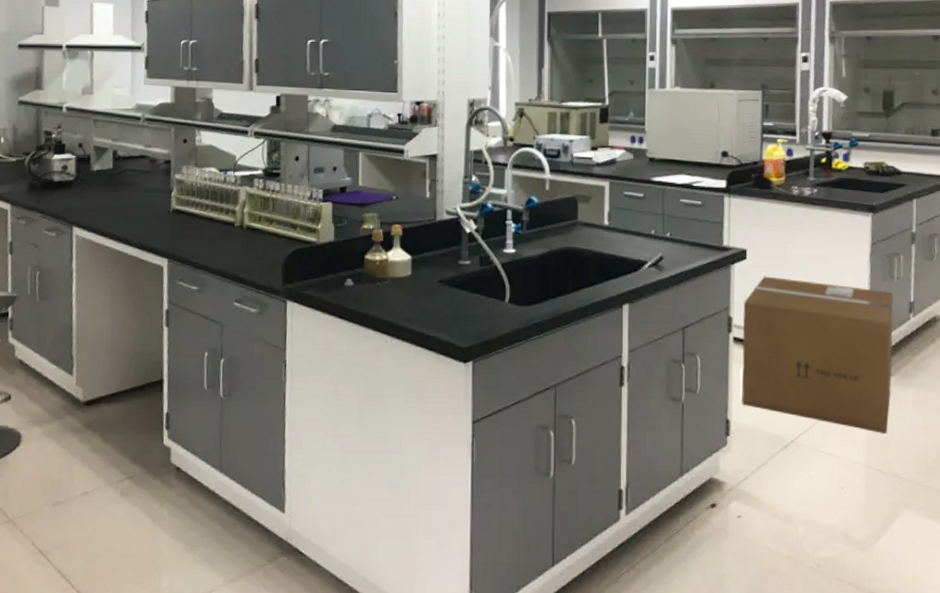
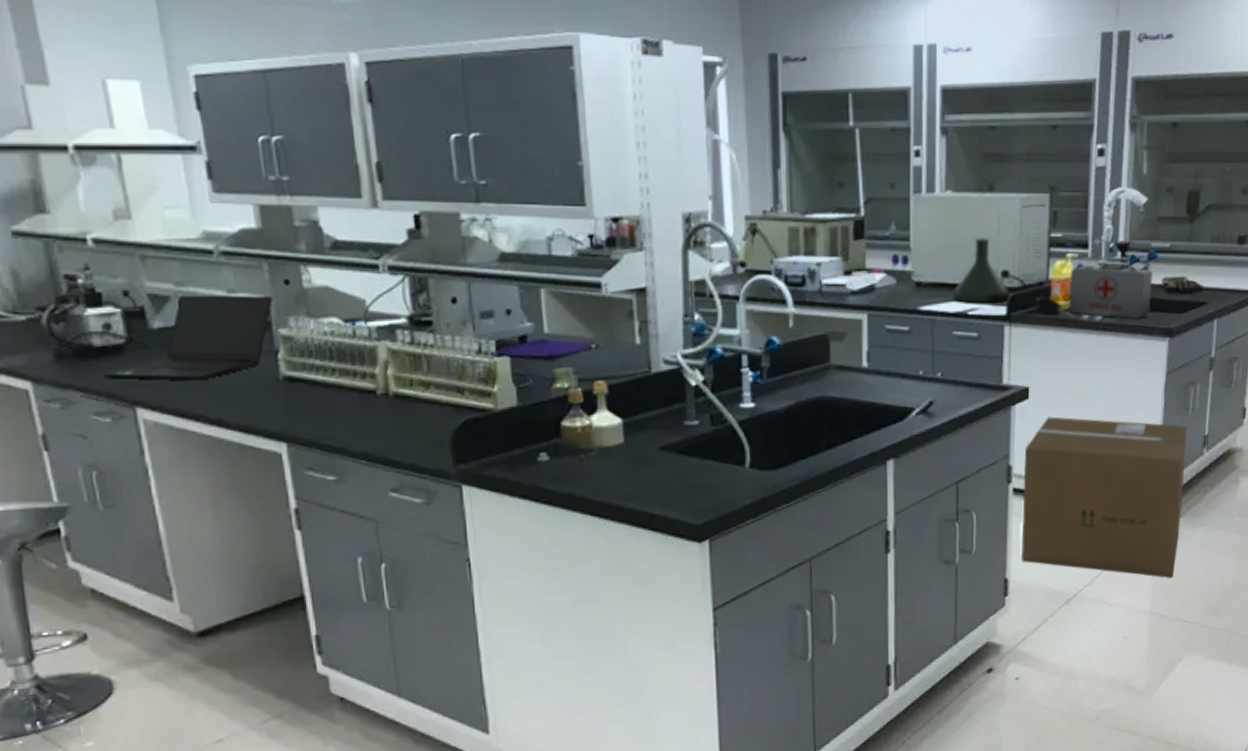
laptop: none [56,148,174,209] -> present [102,295,273,381]
flask: none [681,124,729,178] -> present [954,238,1010,304]
first-aid kit: none [780,149,855,197] -> present [1069,264,1153,320]

